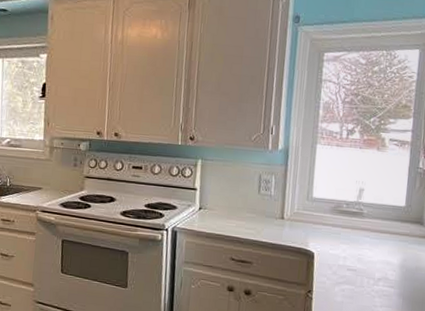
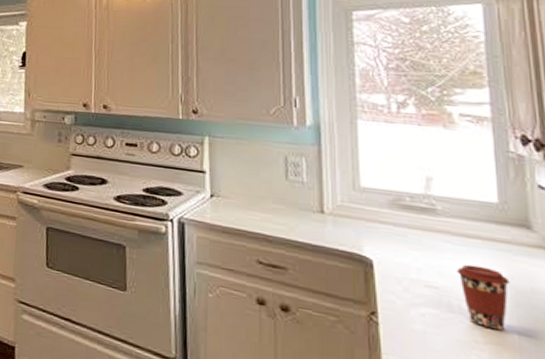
coffee cup: none [370,252,404,298] -> present [457,264,510,331]

